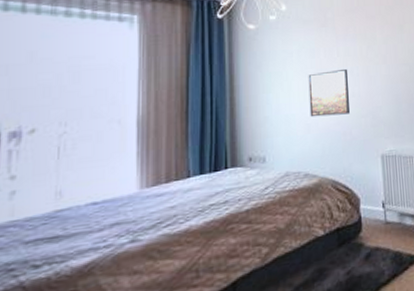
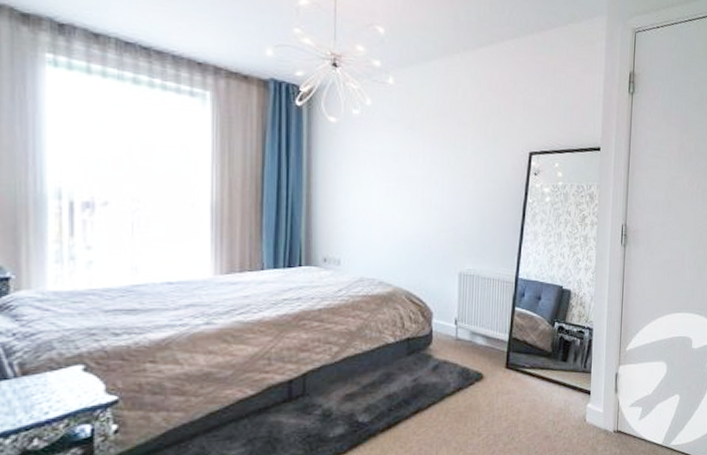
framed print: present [308,68,350,117] -> none [389,178,432,227]

